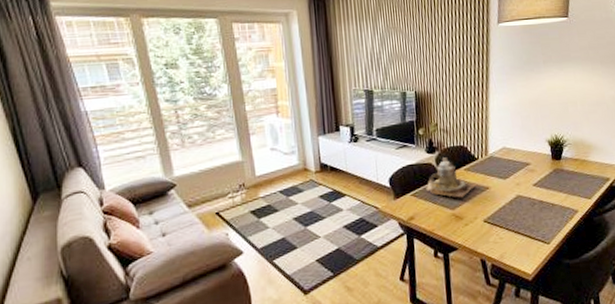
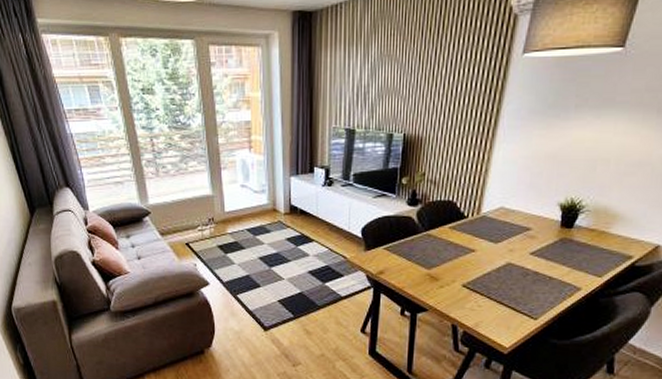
teapot: present [426,157,478,198] -> none [401,212,463,258]

